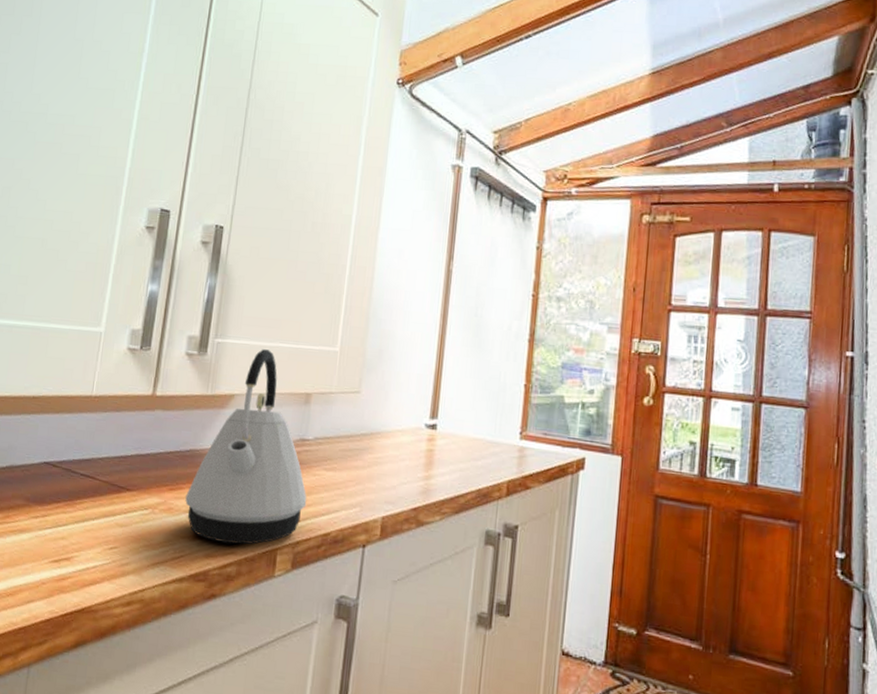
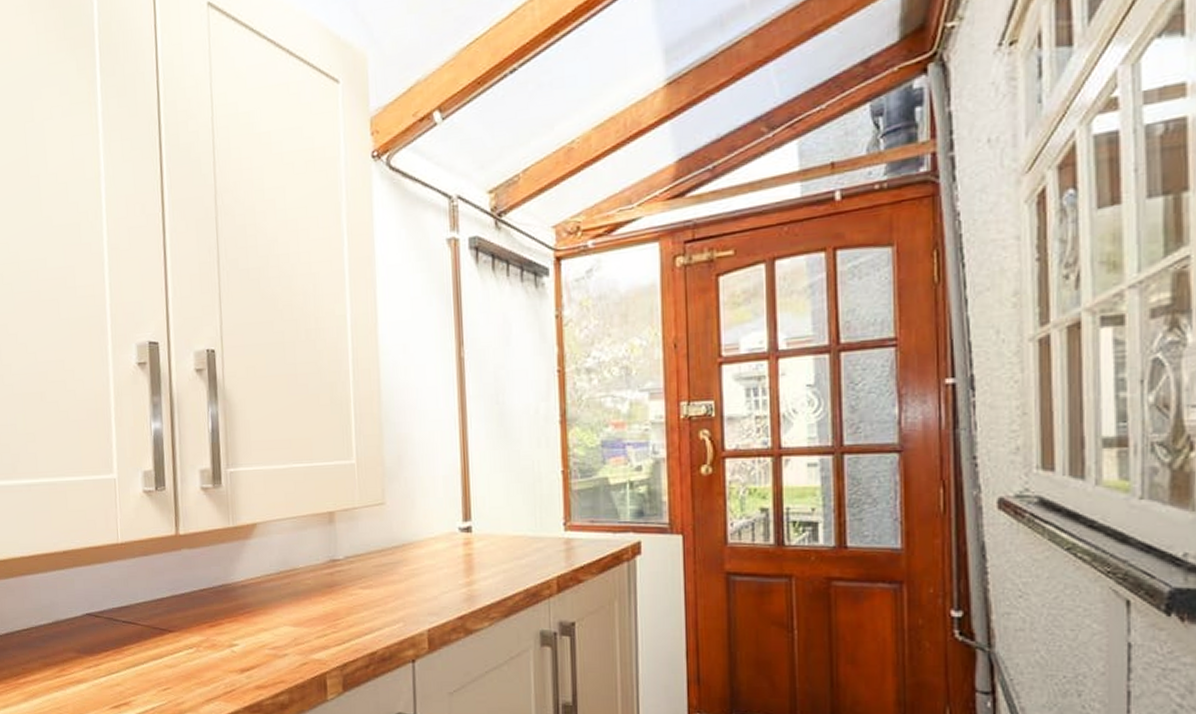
kettle: present [185,349,307,545] -> none [226,472,348,673]

